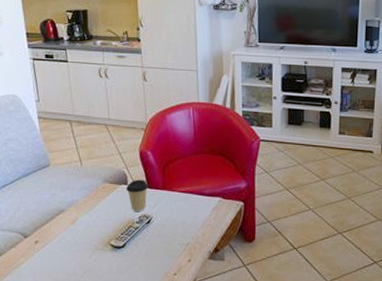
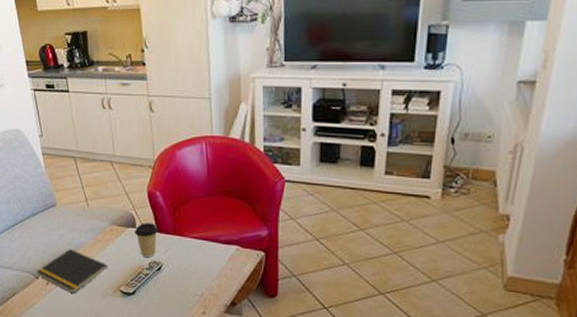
notepad: none [25,206,99,250] -> present [36,248,108,293]

